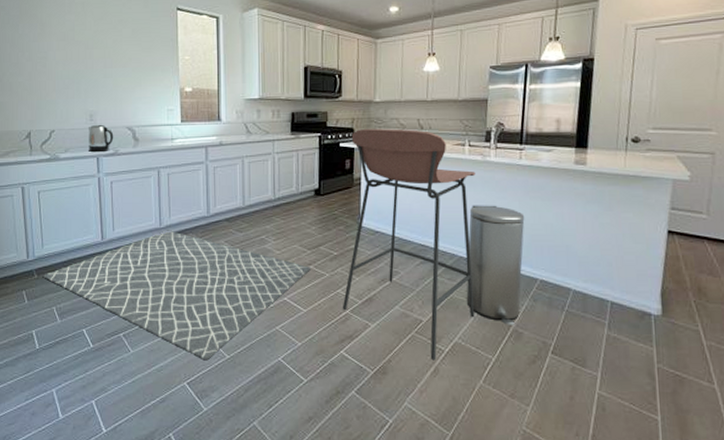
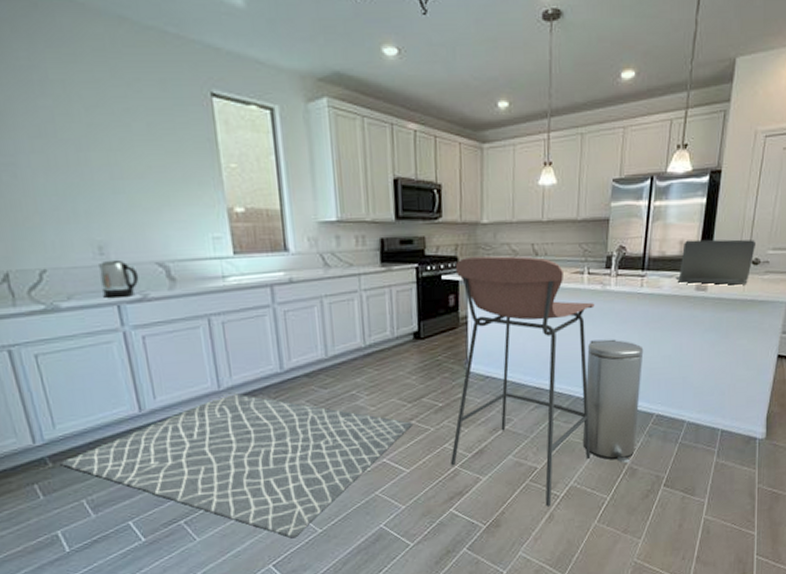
laptop computer: none [553,118,634,162] -> present [675,239,755,286]

